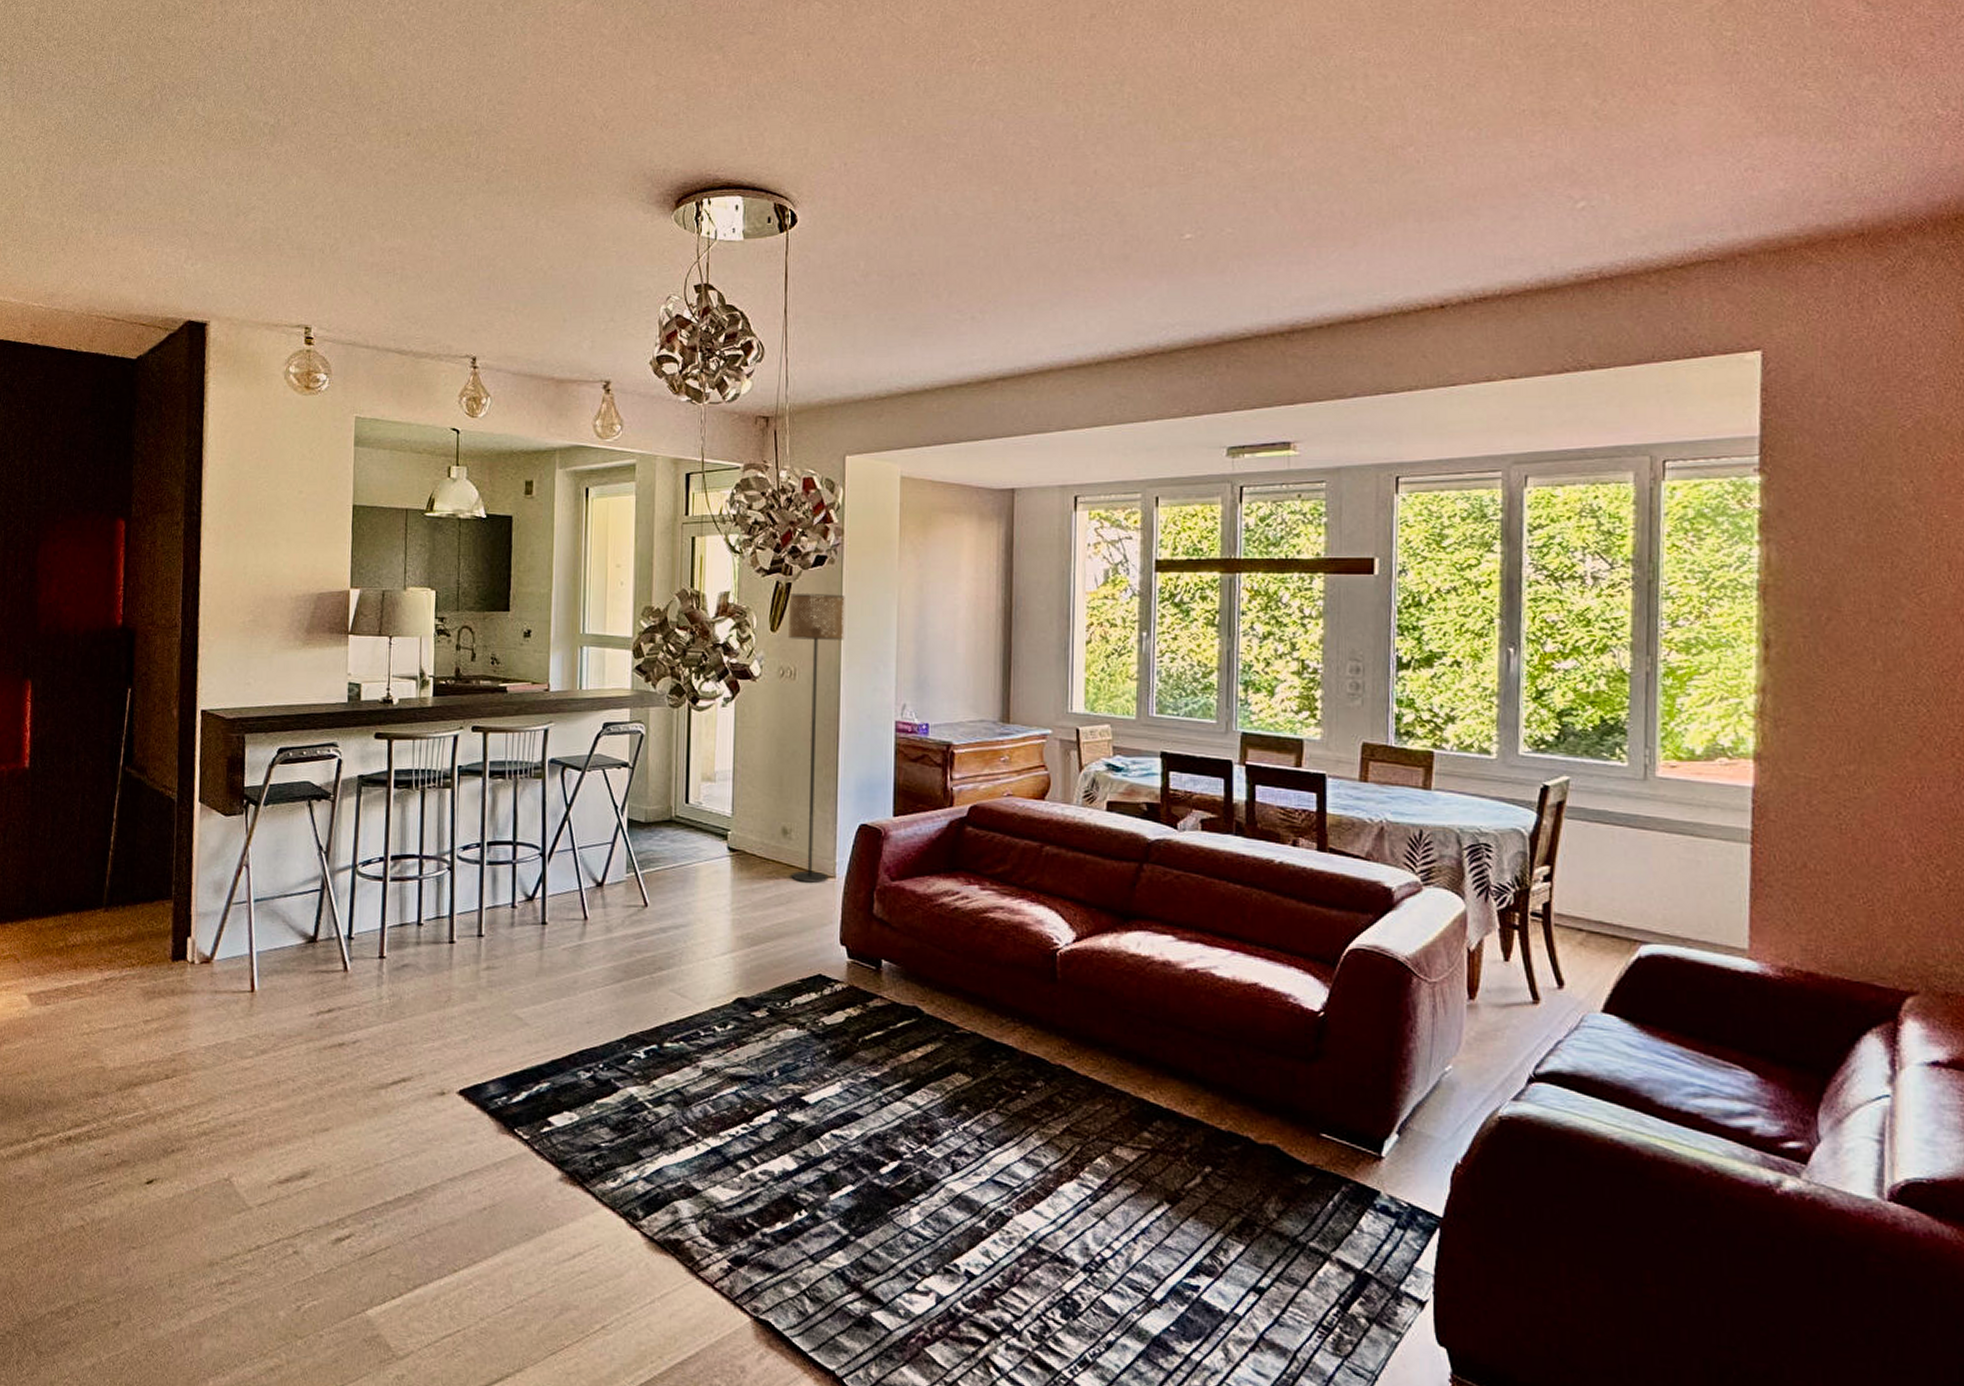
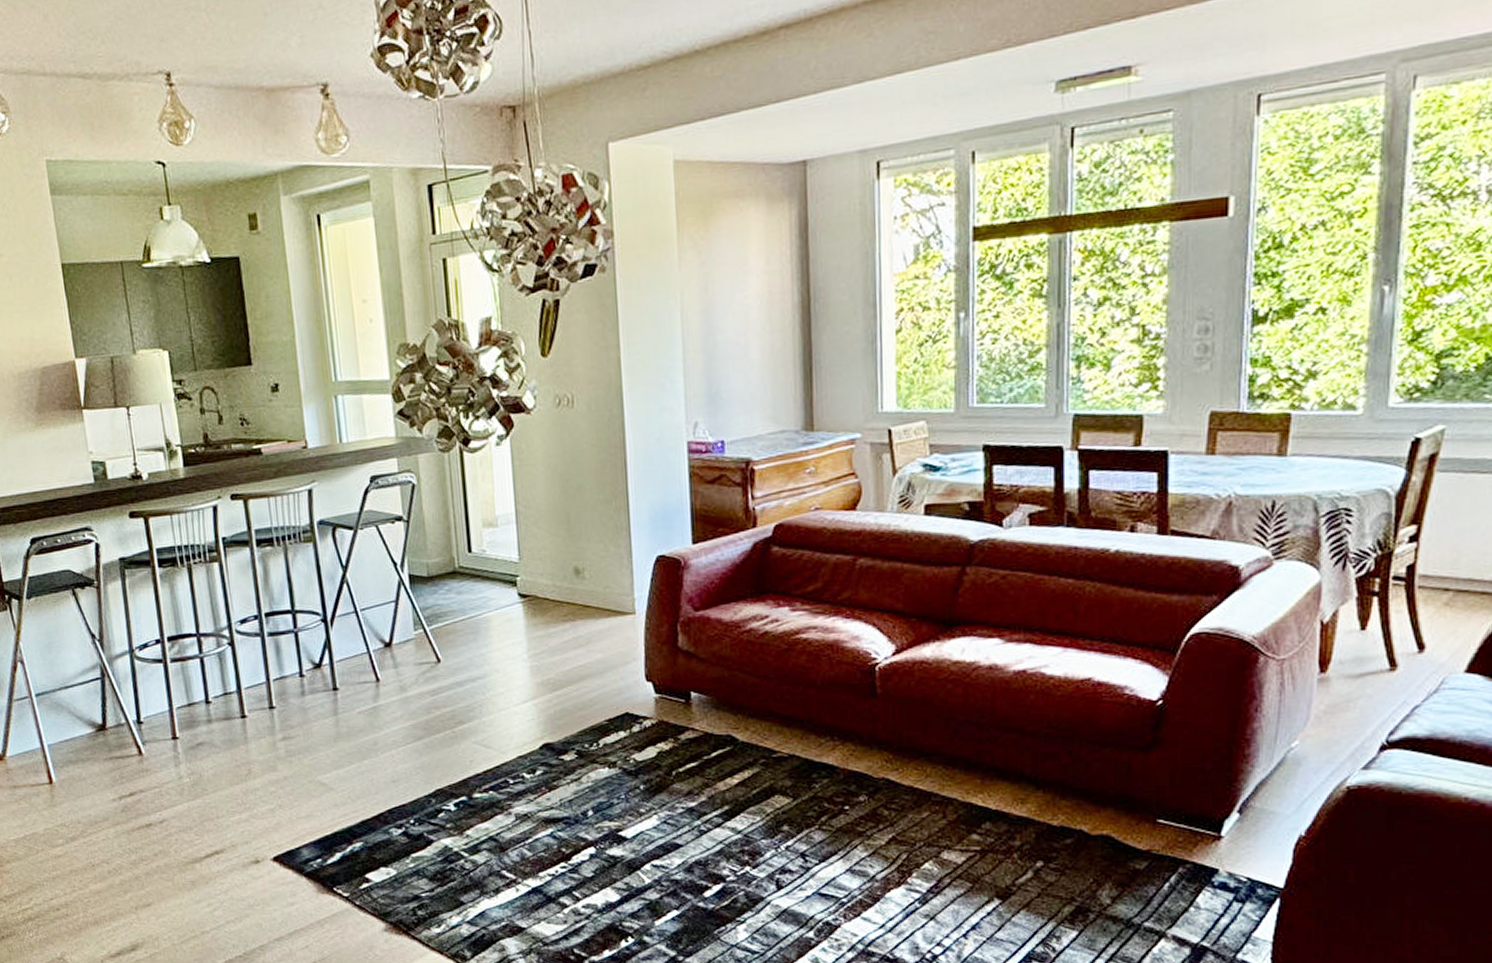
floor lamp: present [787,594,845,883] -> none [558,306,628,622]

